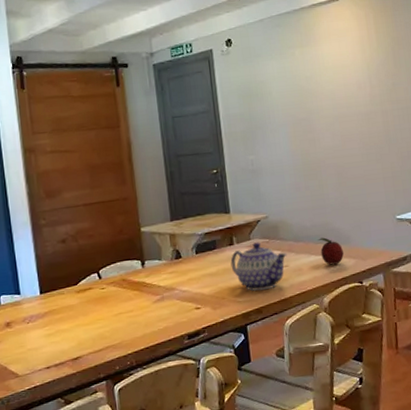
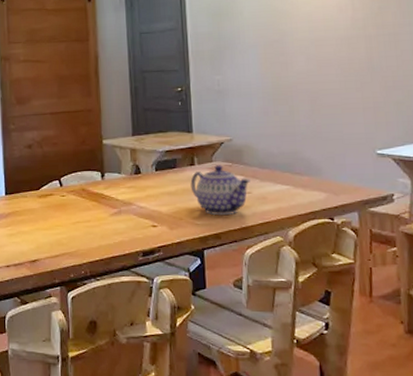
fruit: present [318,237,345,265] -> none [286,166,315,197]

